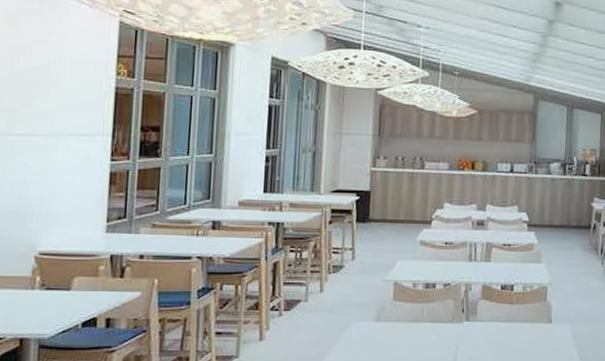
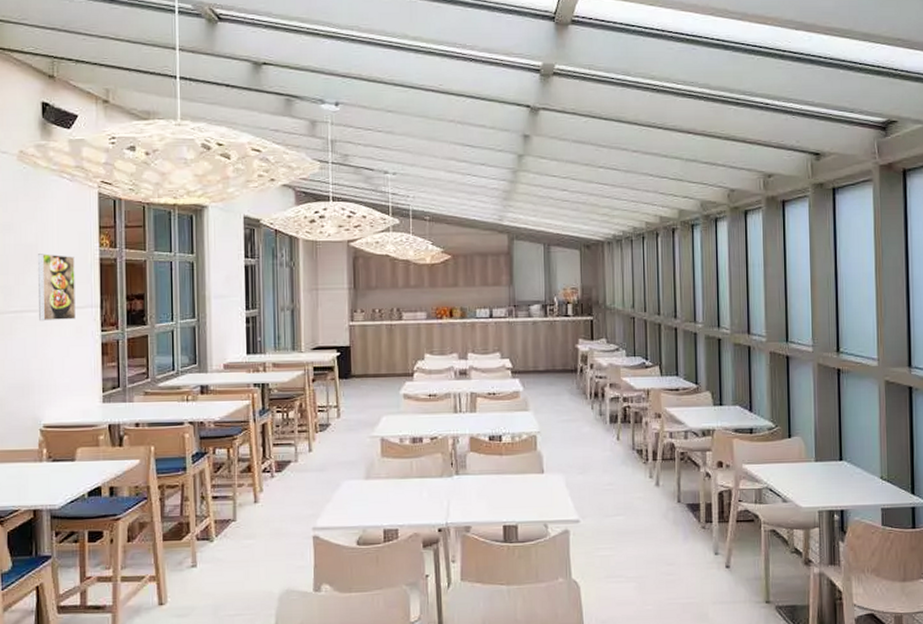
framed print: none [44,78,88,147] -> present [38,253,76,322]

